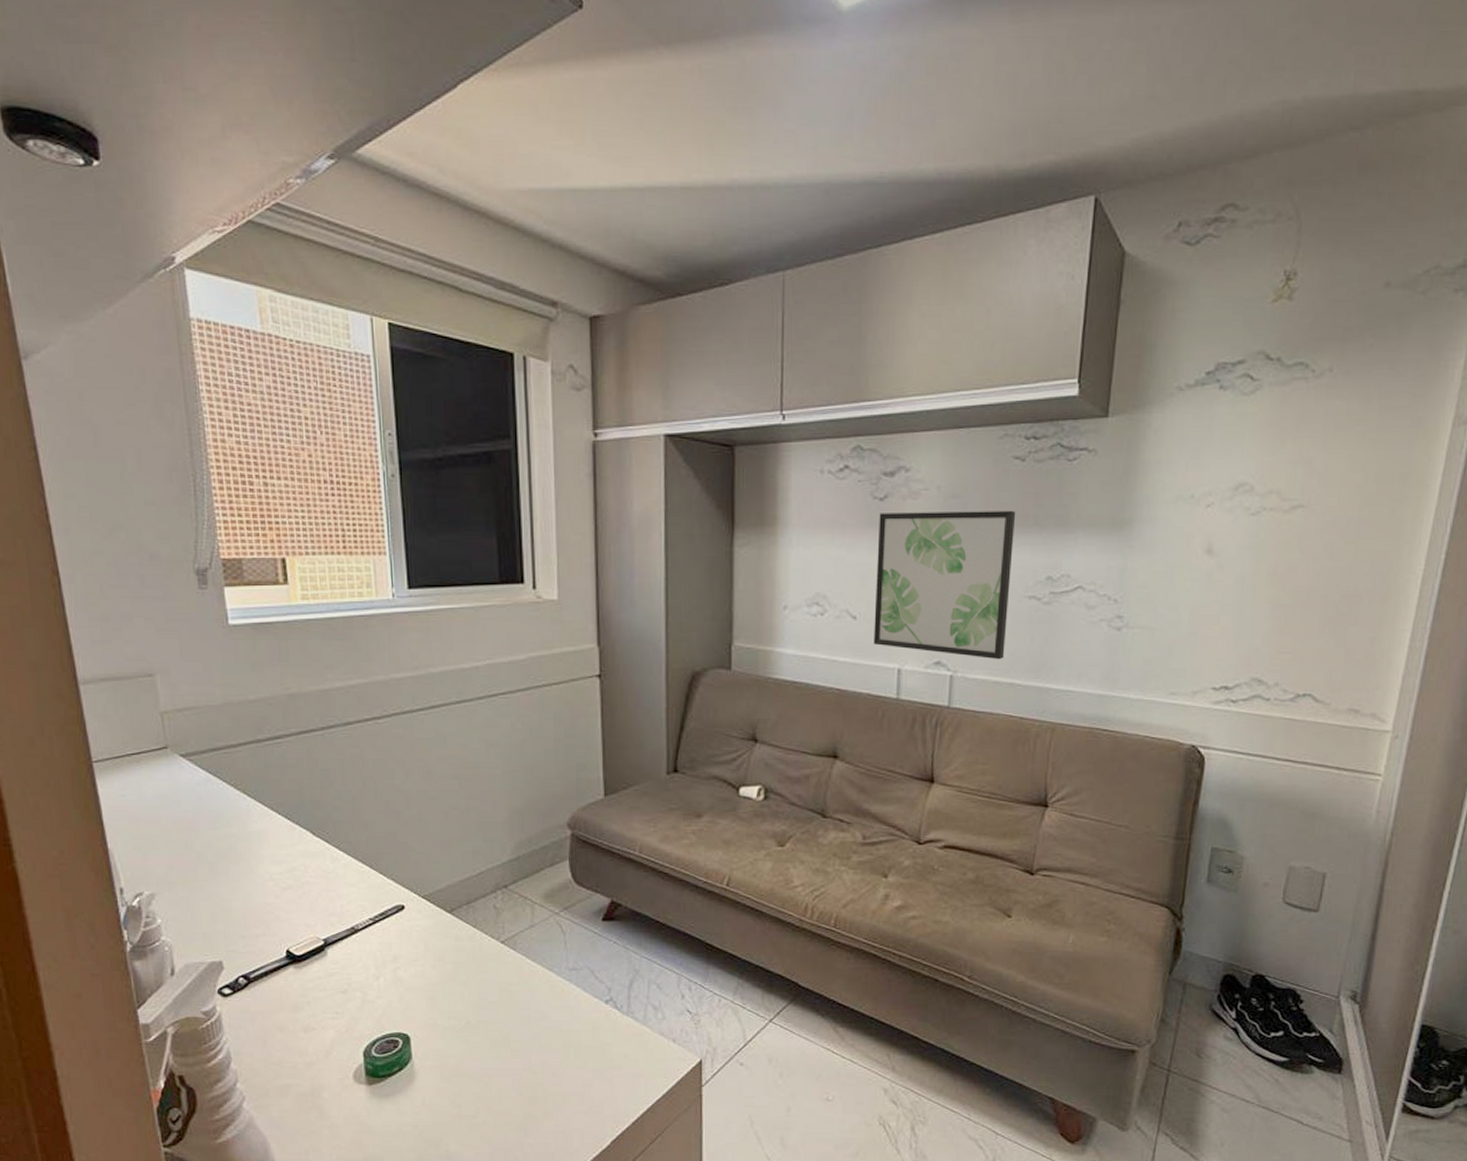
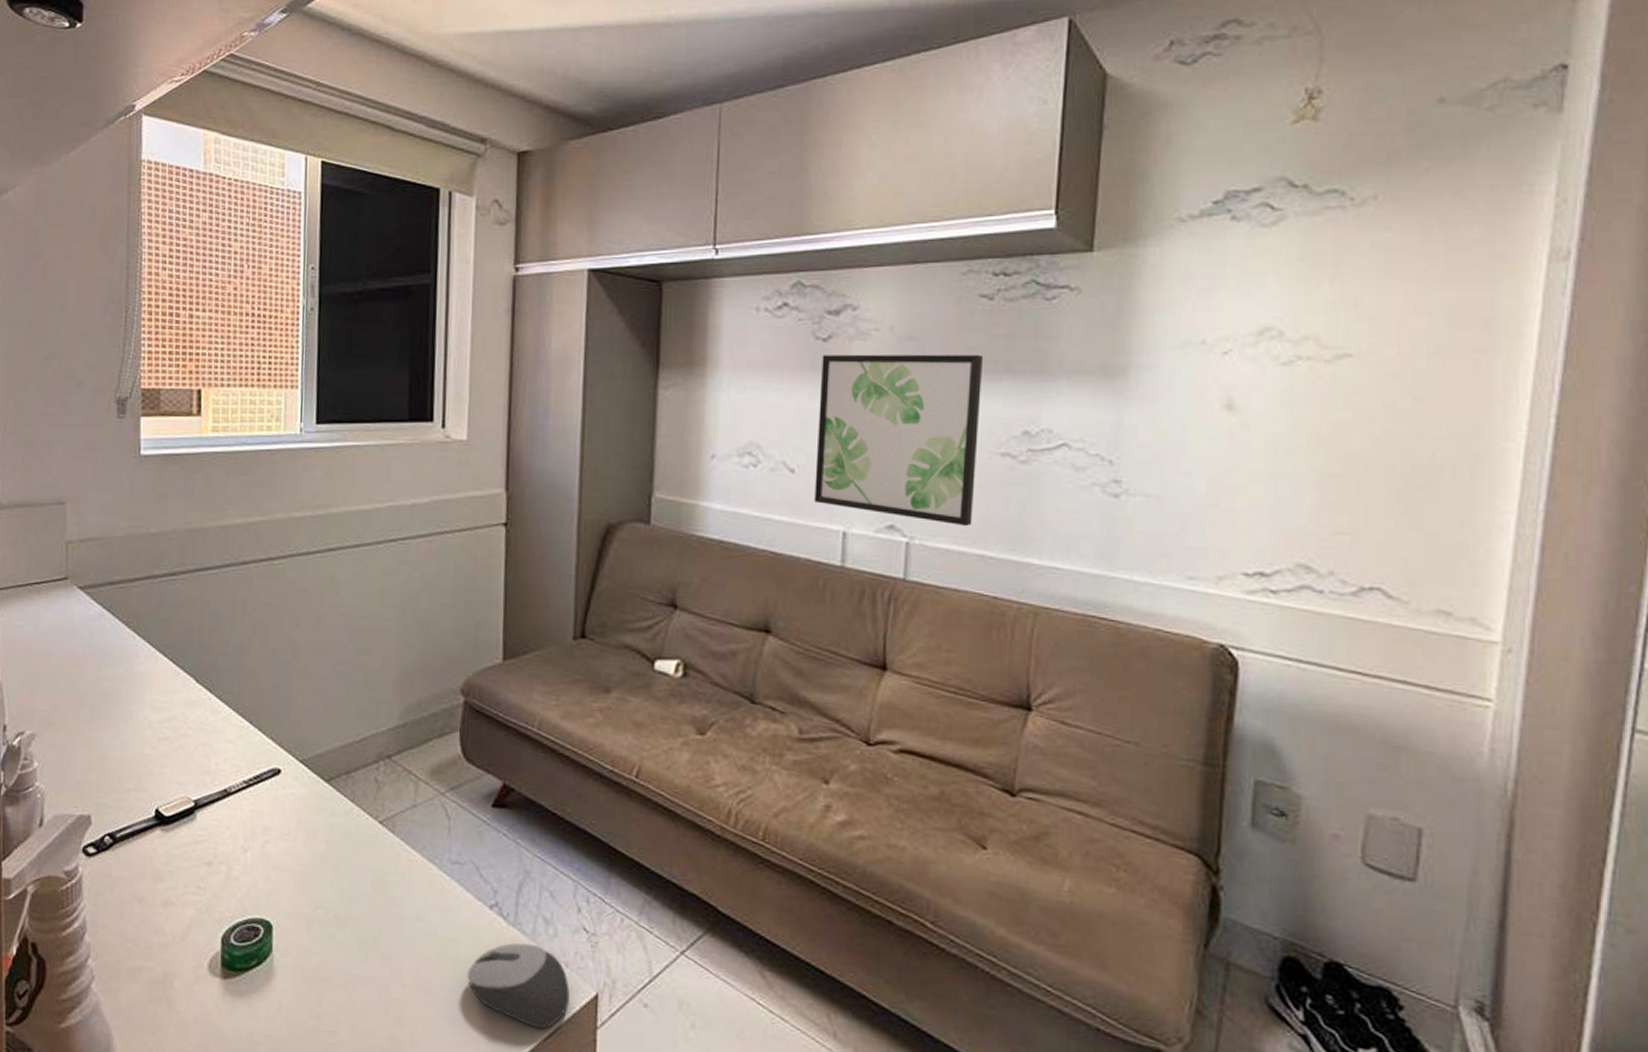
computer mouse: none [589,1027,678,1093] -> present [466,943,570,1029]

